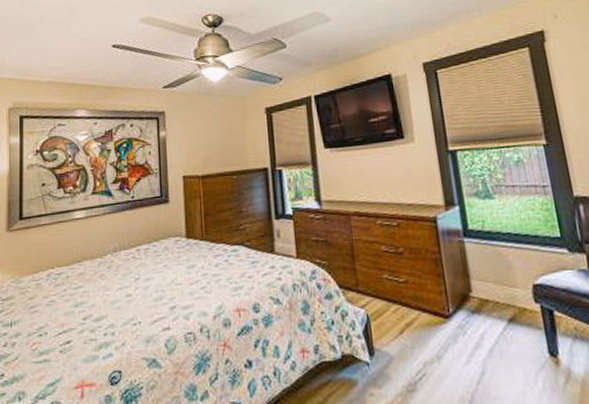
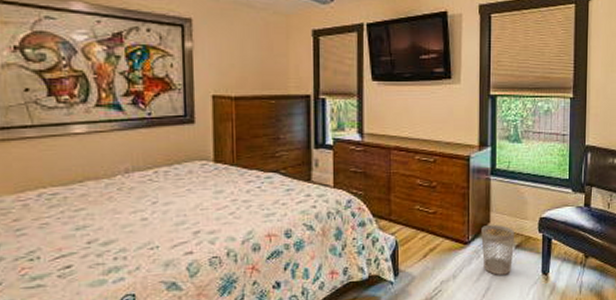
wastebasket: none [462,293,509,356] -> present [481,224,515,275]

